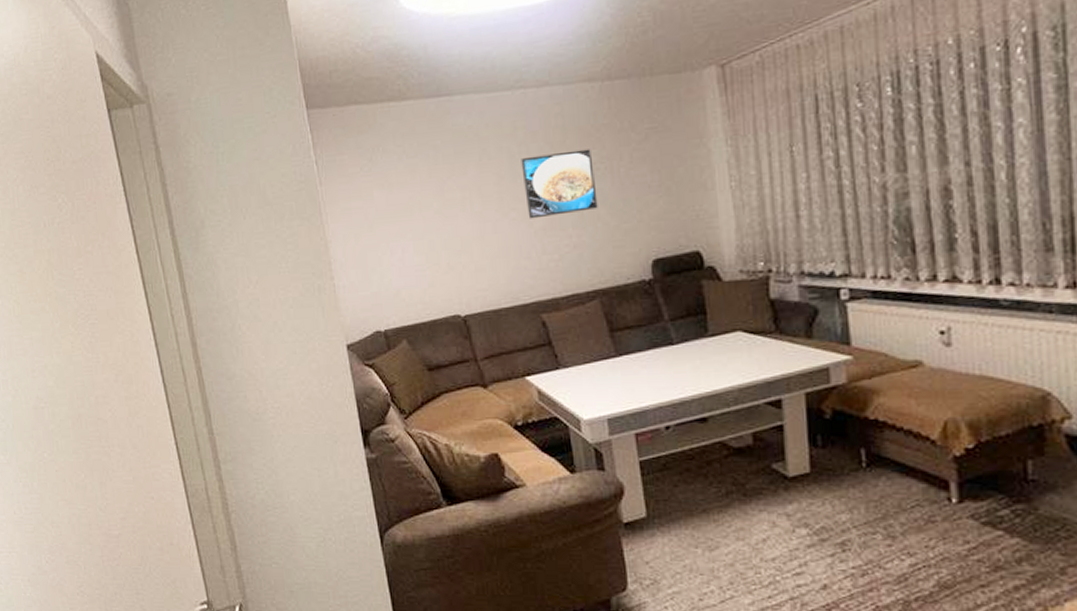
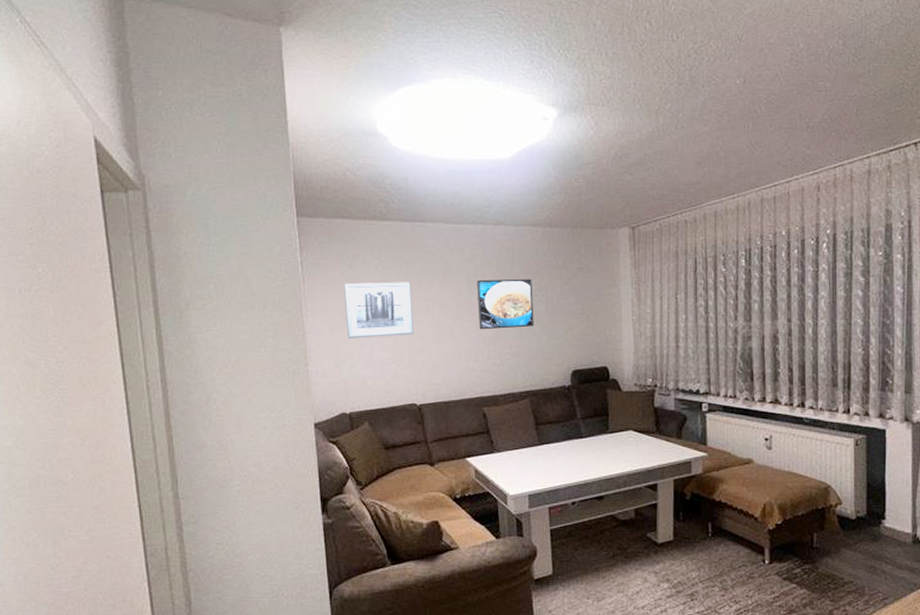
wall art: none [365,170,451,244] -> present [344,282,414,339]

